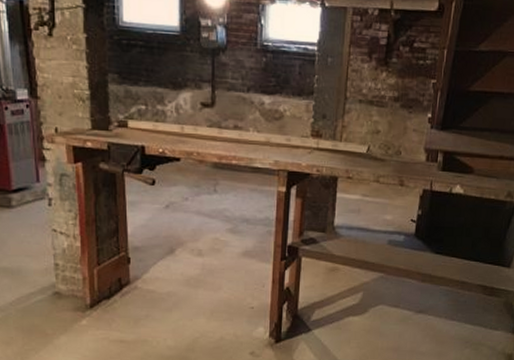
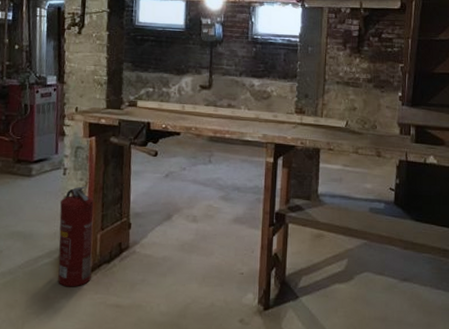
fire extinguisher: none [49,218,91,324] -> present [58,186,94,287]

